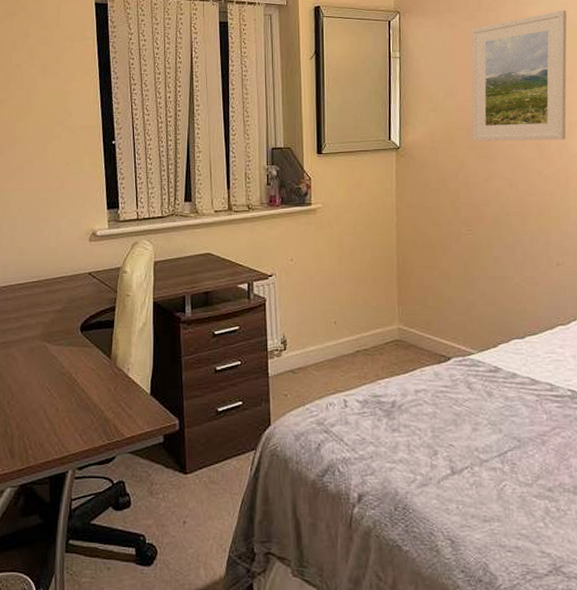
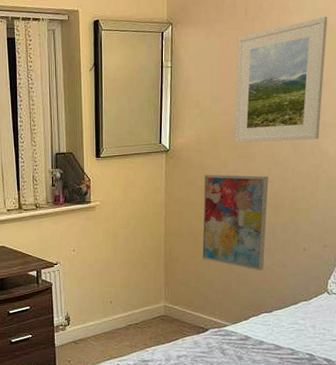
wall art: none [439,176,513,288] -> present [202,174,268,271]

